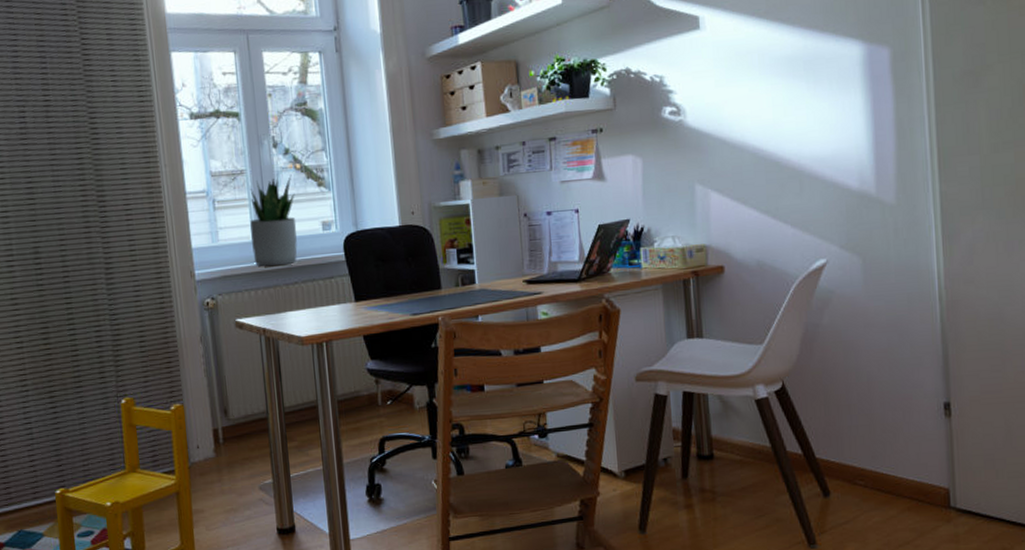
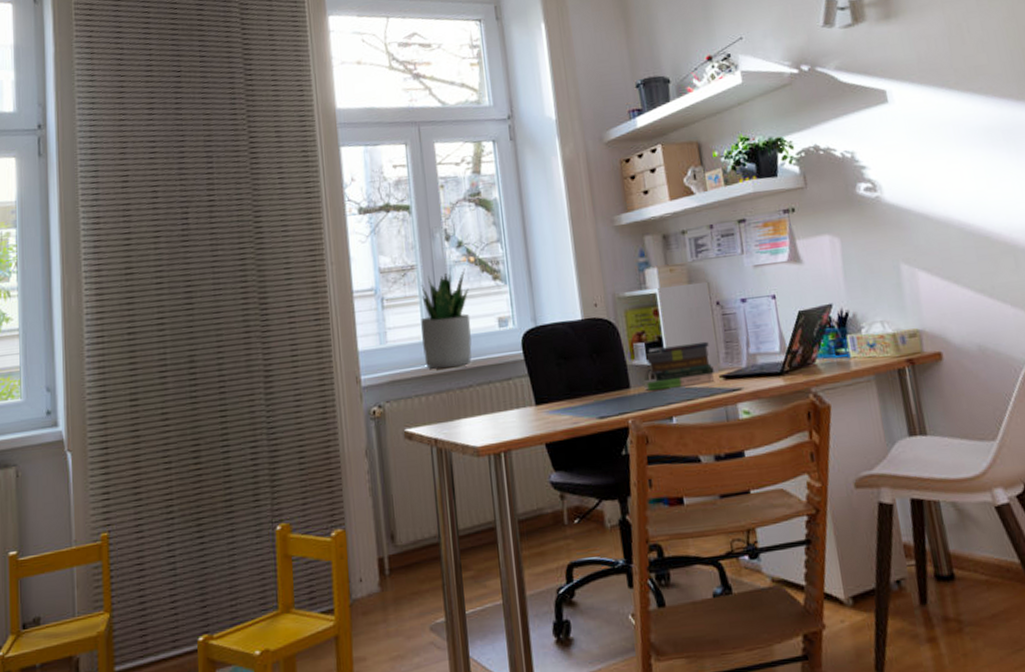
books: none [452,249,518,292] -> present [642,341,714,391]

